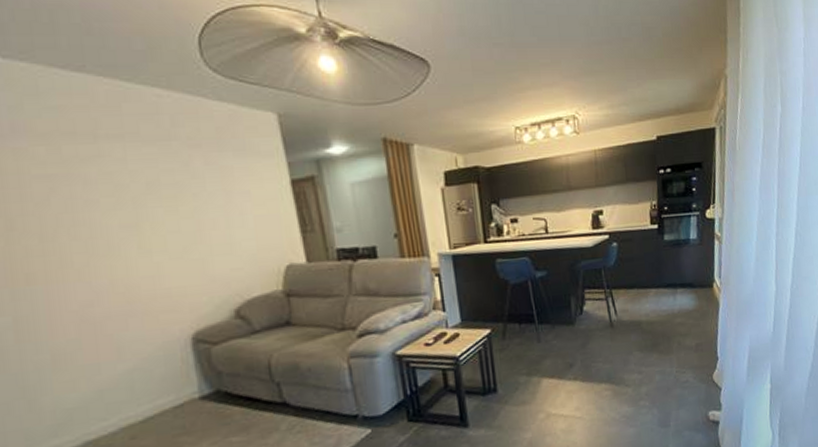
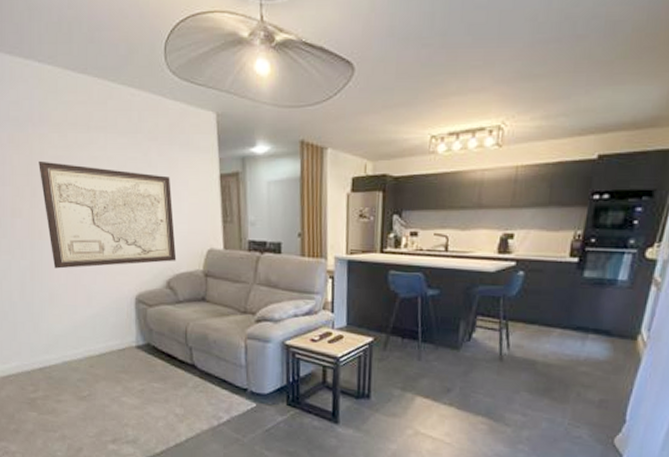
wall art: none [15,182,246,320] -> present [39,160,177,269]

